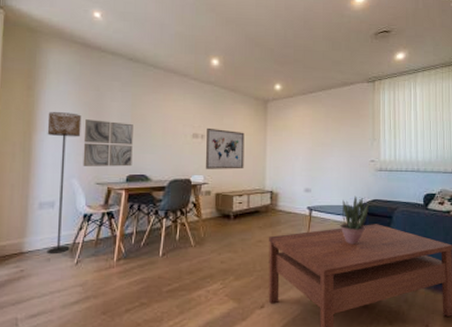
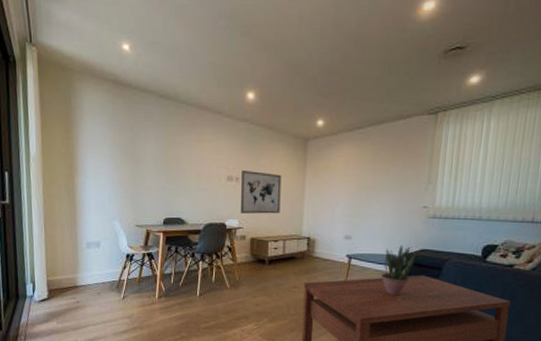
floor lamp: present [46,112,82,255] -> none [87,155,119,289]
wall art: present [83,119,133,167] -> none [121,162,168,210]

